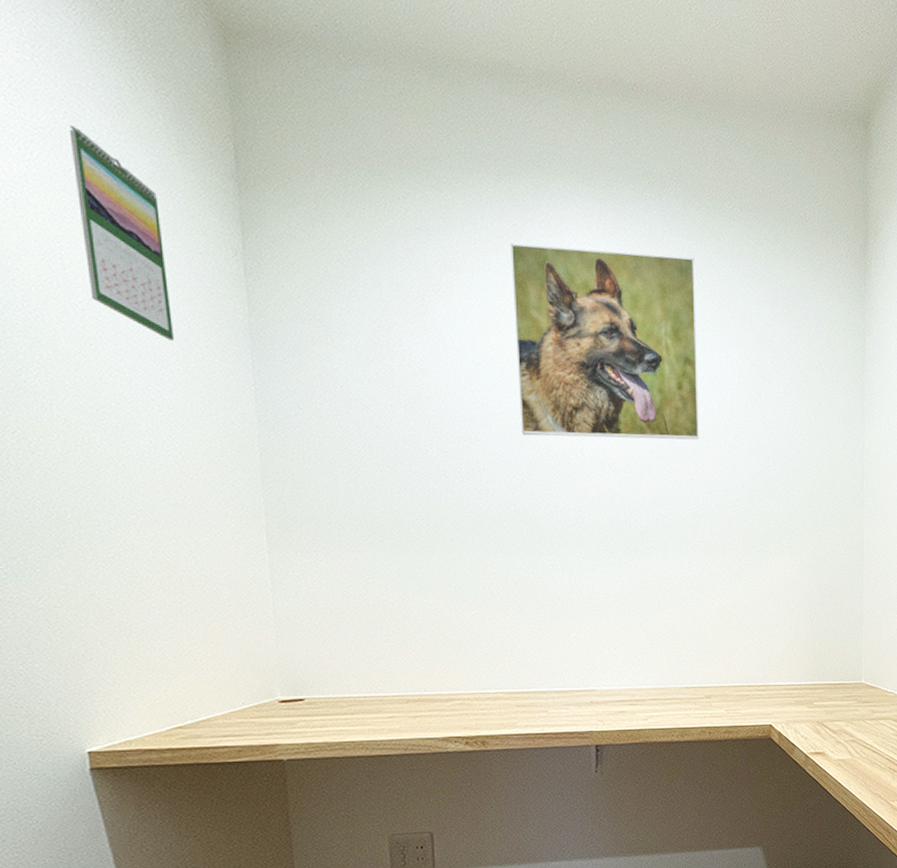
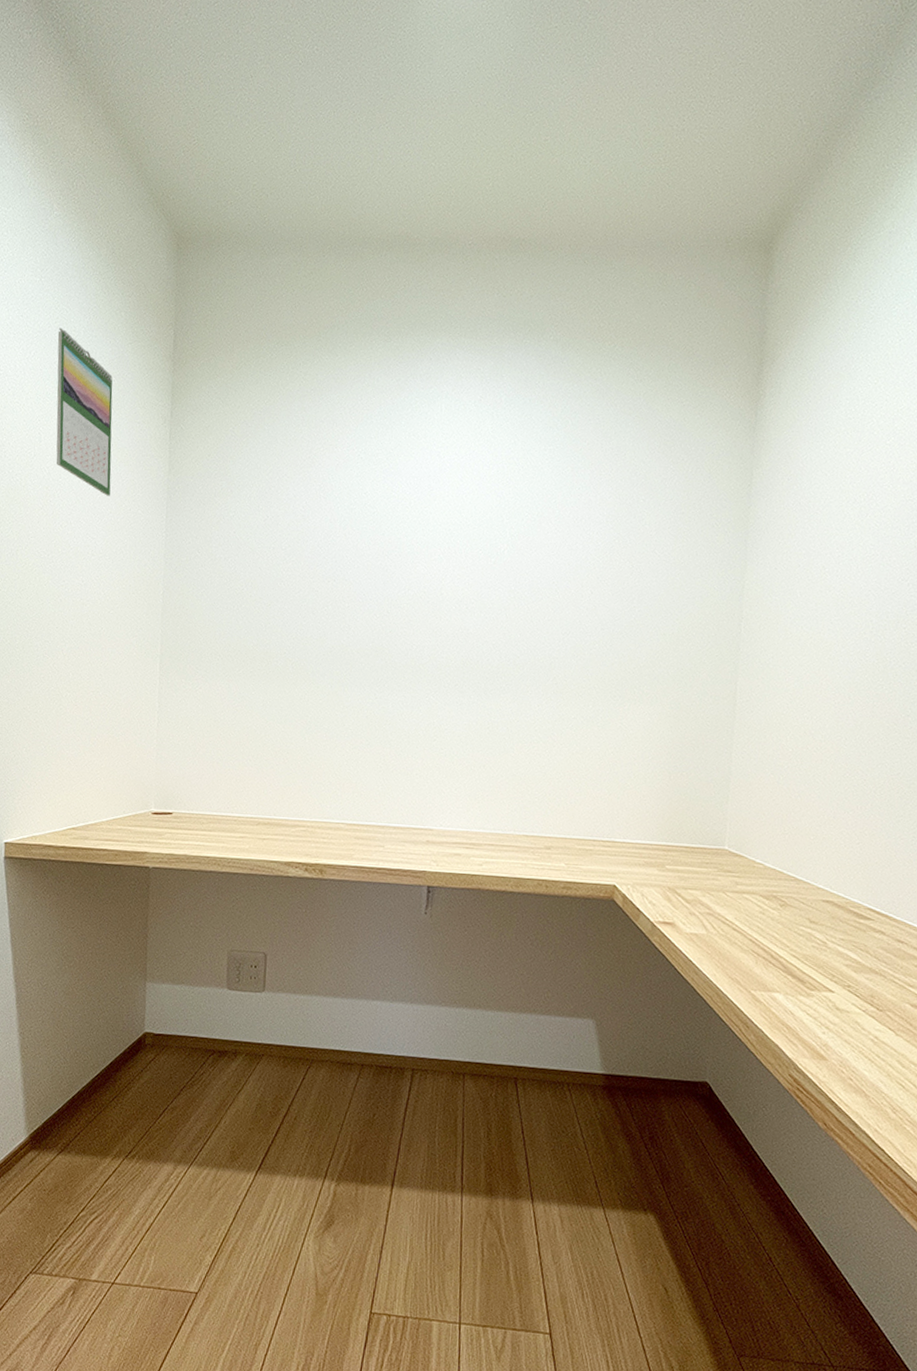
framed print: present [510,243,699,440] -> none [385,396,570,580]

